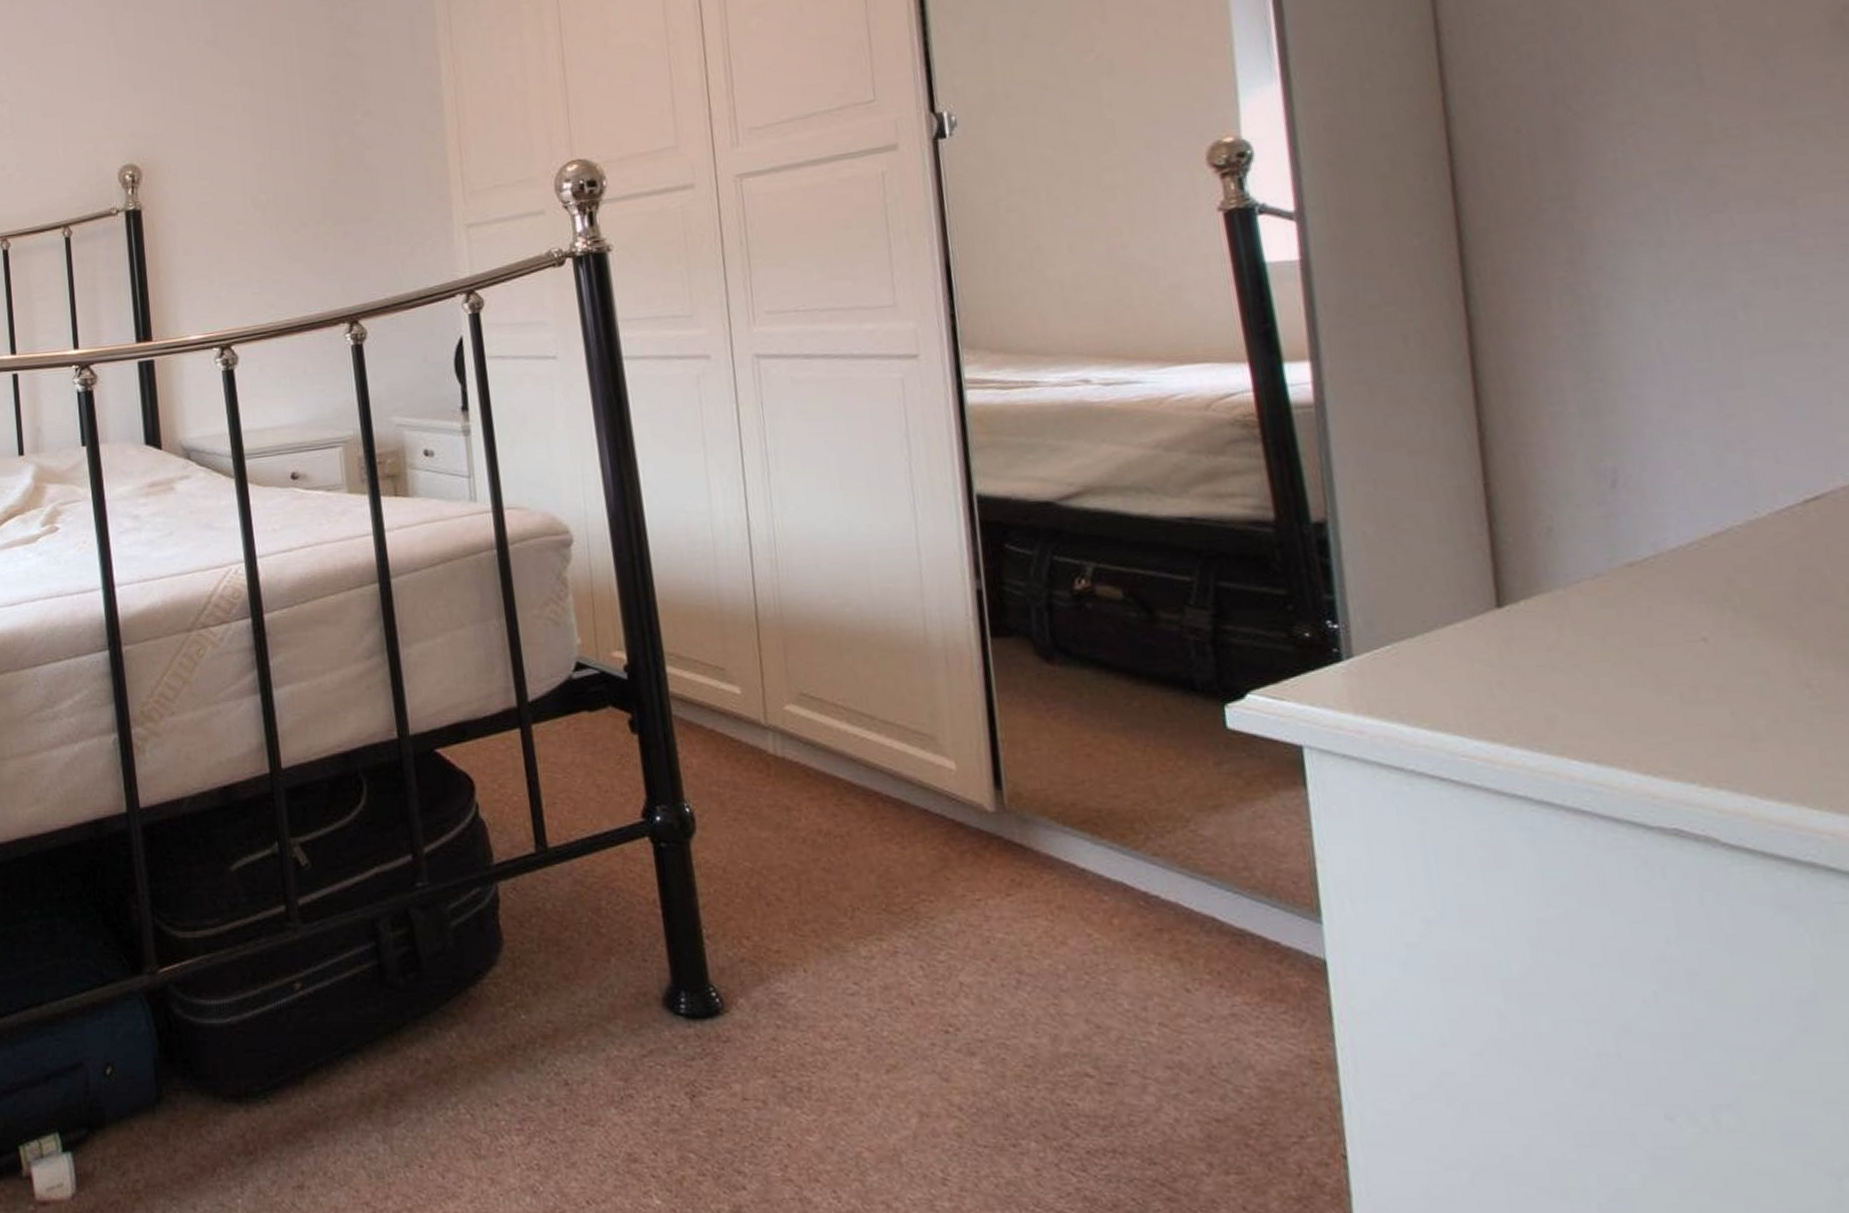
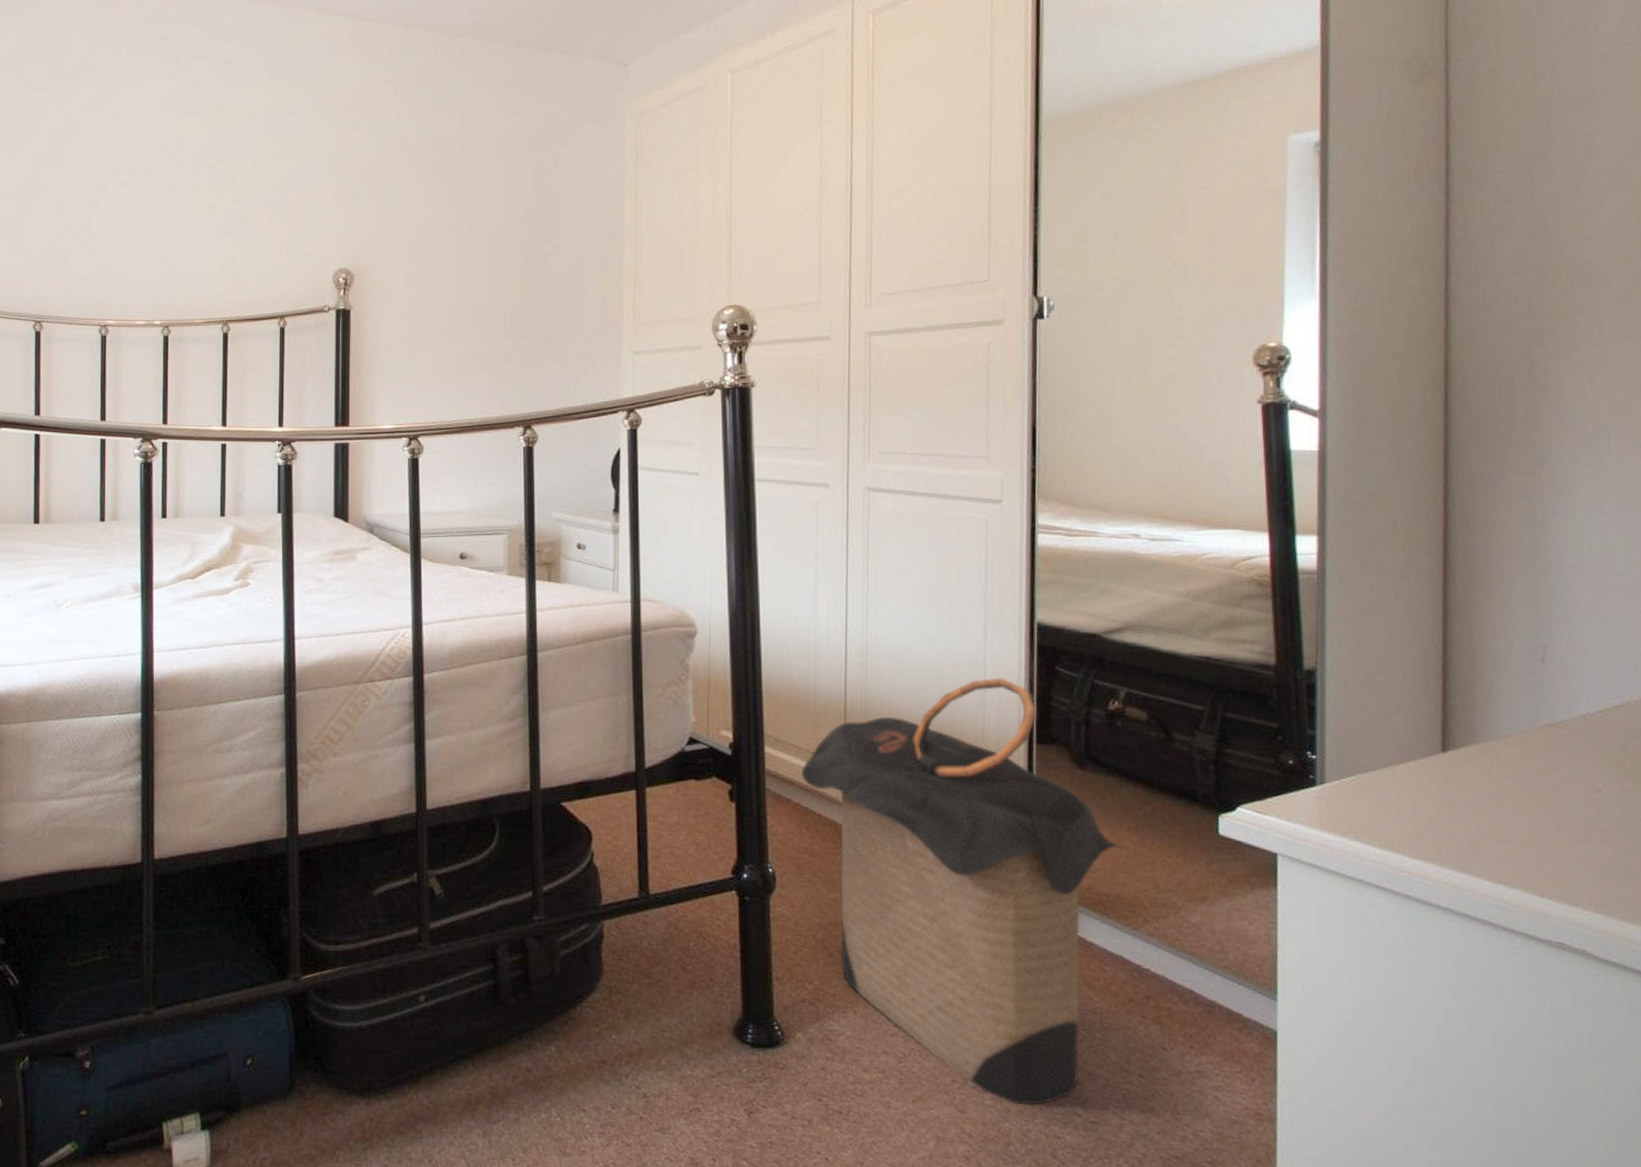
laundry hamper: none [711,563,1110,1068] -> present [800,677,1123,1106]

